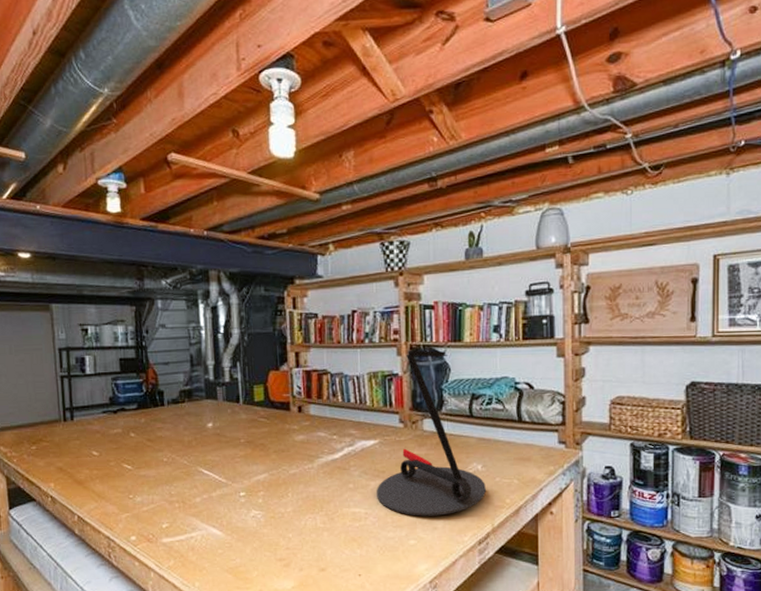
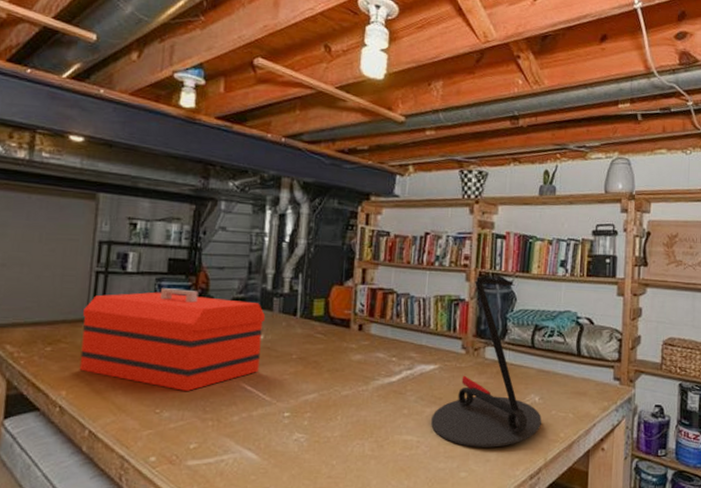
toolbox: none [56,386,212,478] -> present [79,288,266,391]

